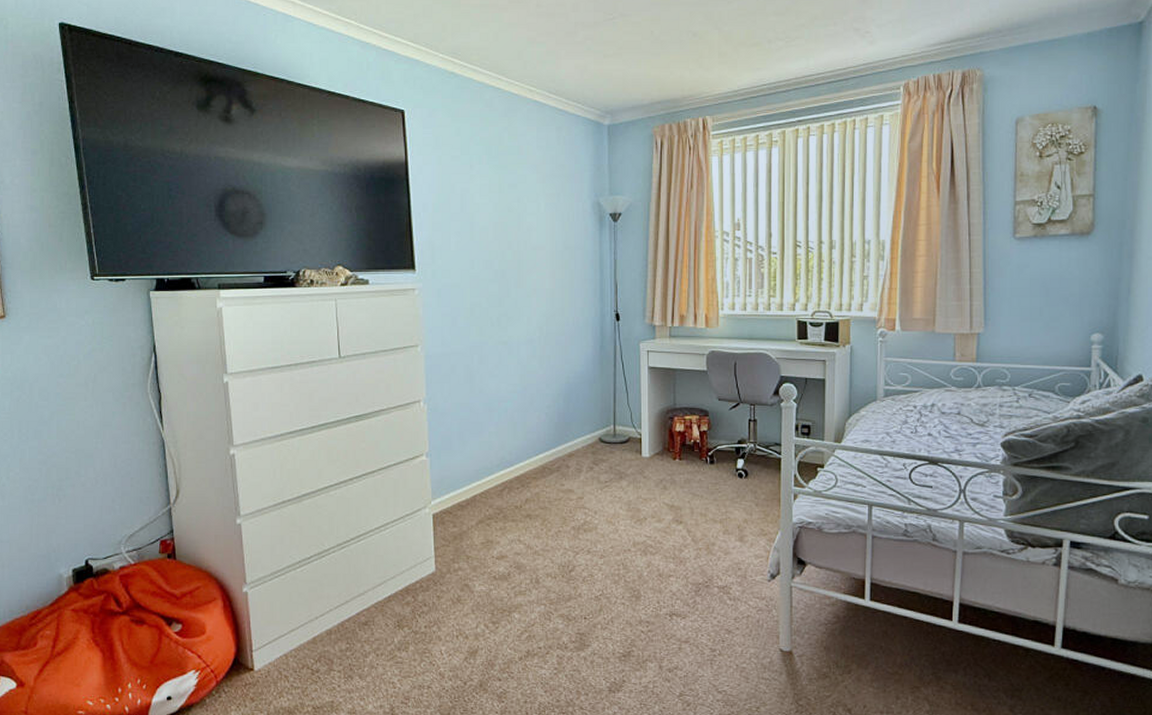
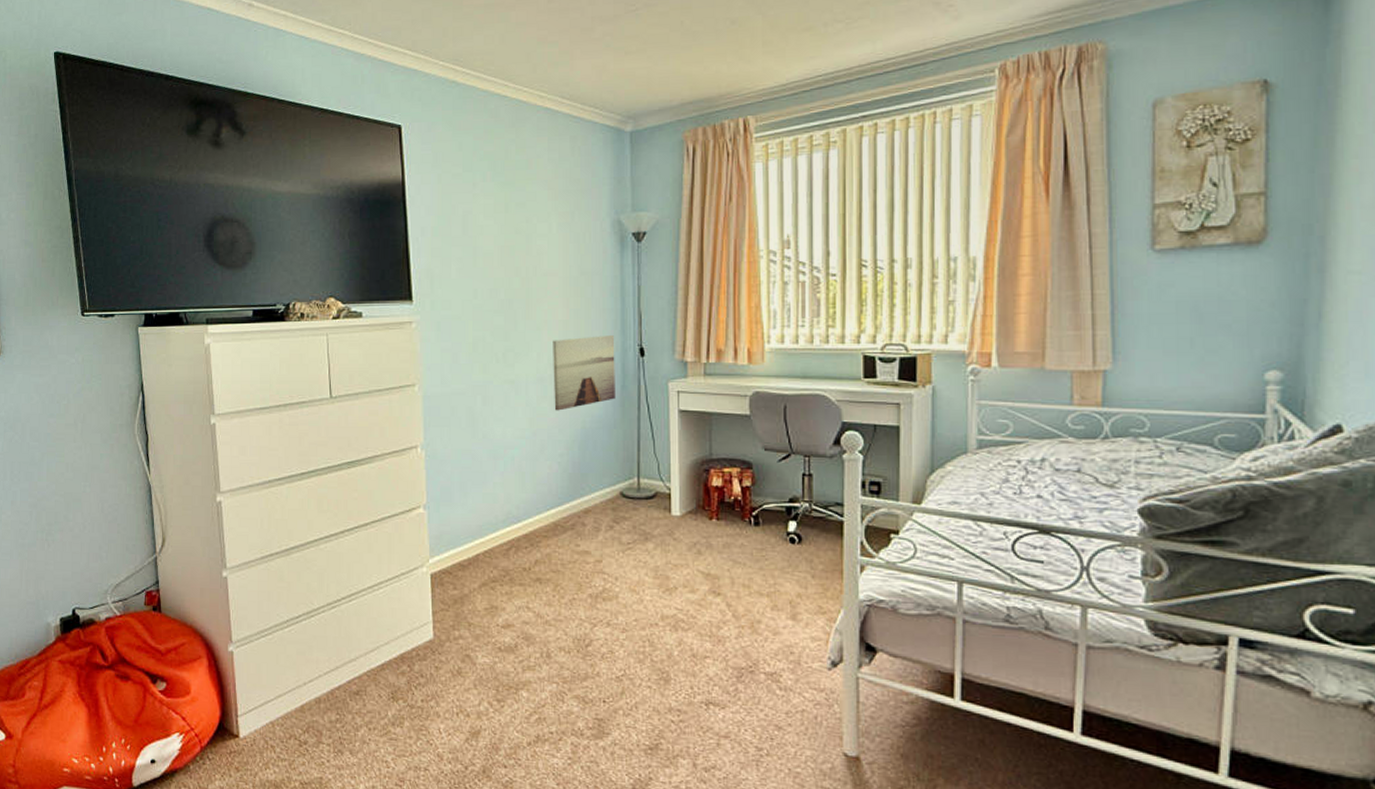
wall art: none [541,303,595,368] -> present [553,335,615,411]

